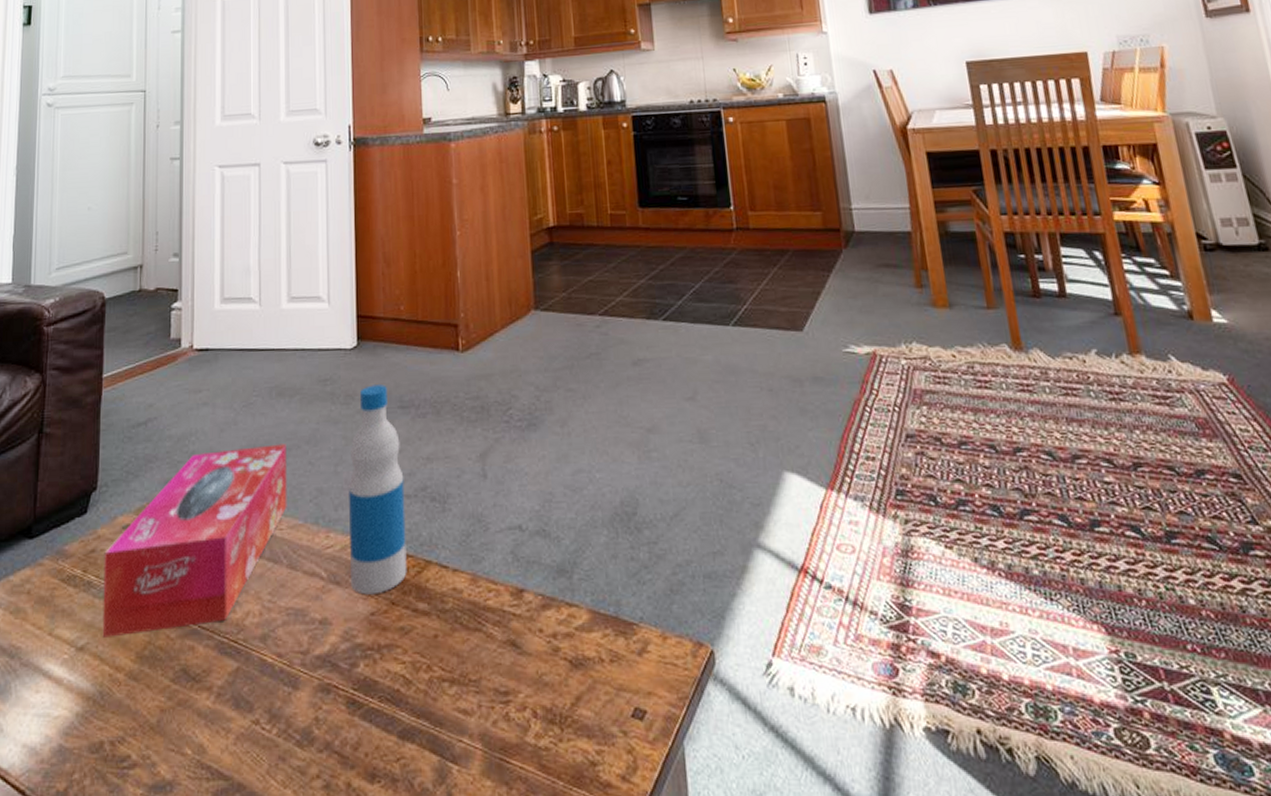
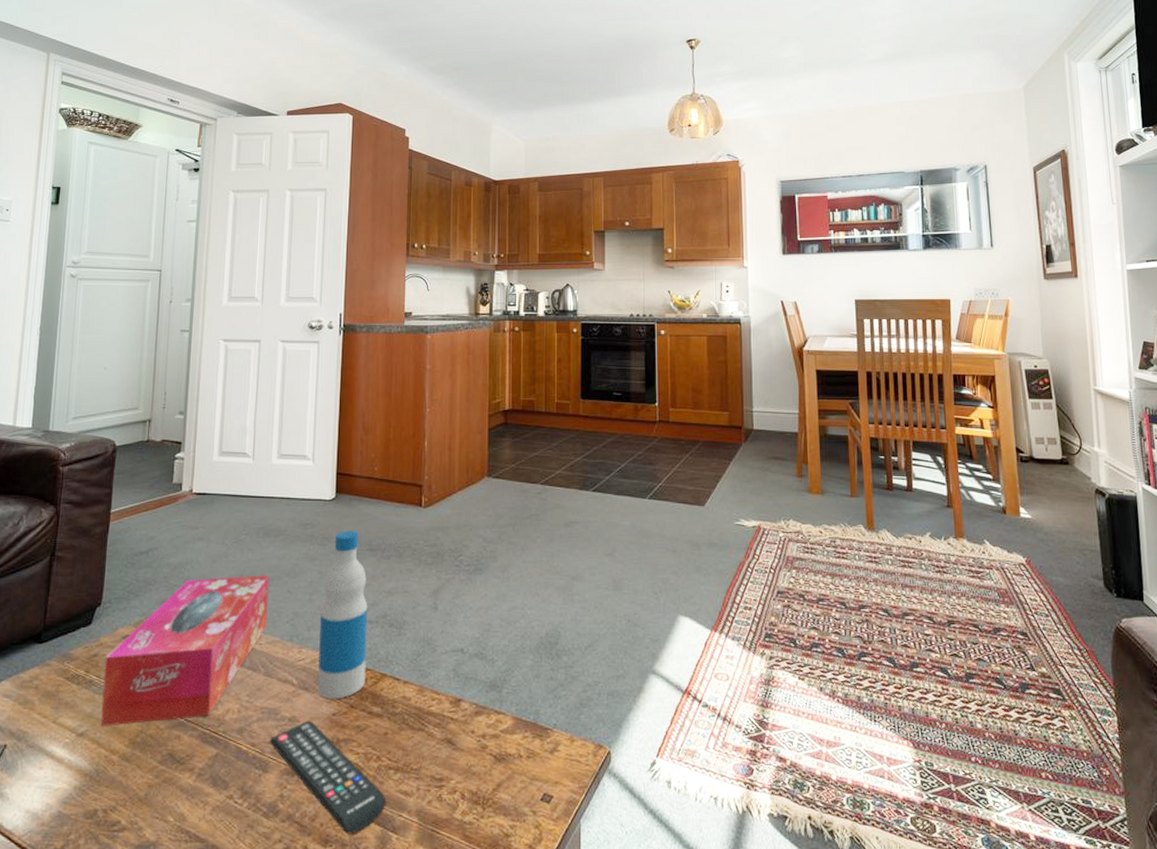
remote control: none [298,622,443,767] -> present [269,720,387,835]

